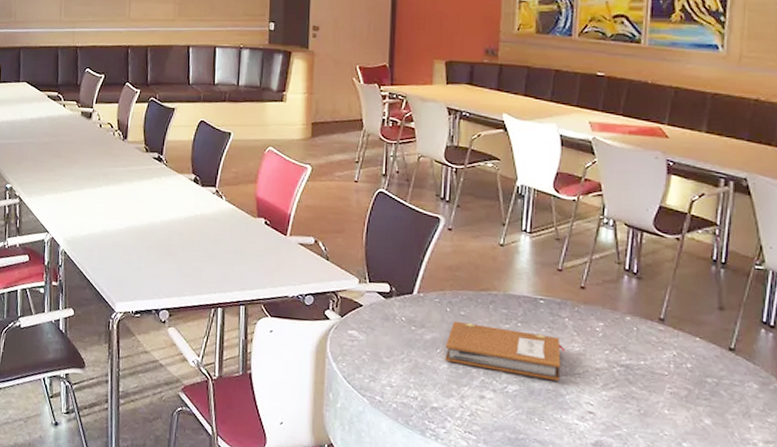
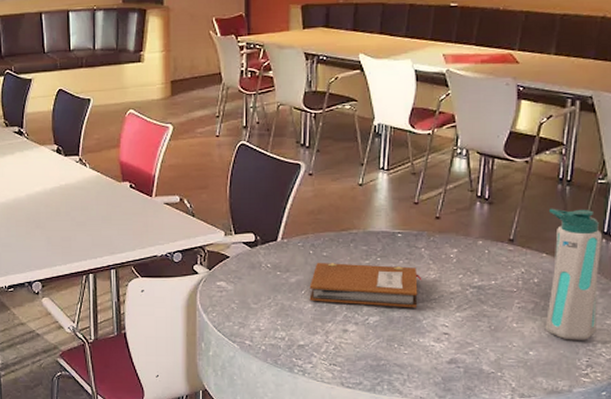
water bottle: none [701,290,760,438] -> present [546,208,602,340]

